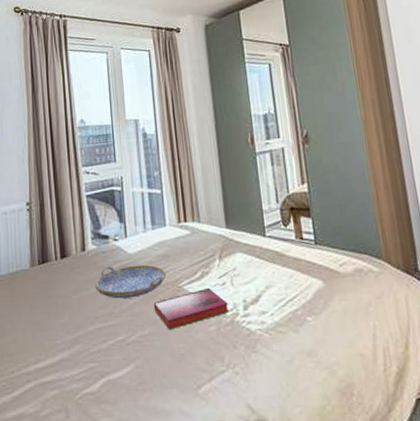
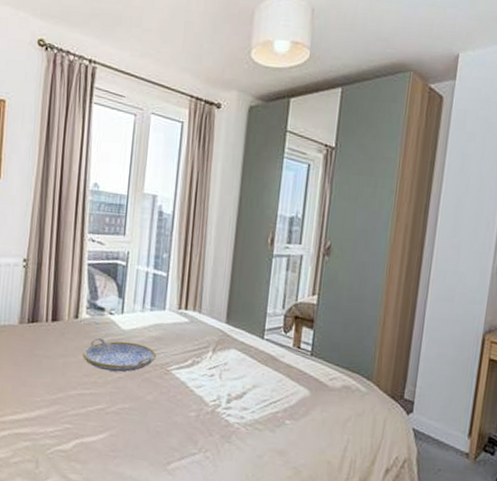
hardback book: present [153,287,229,330] -> none [138,376,212,408]

